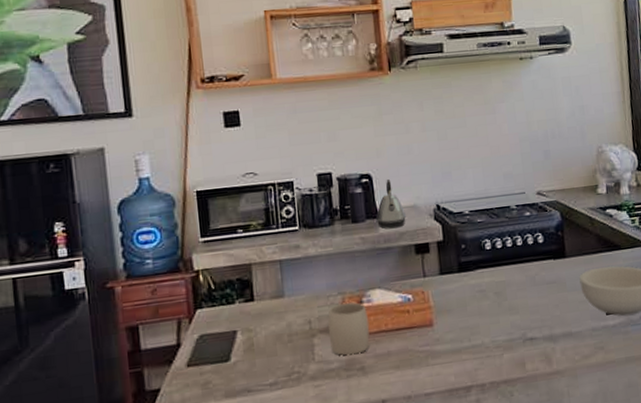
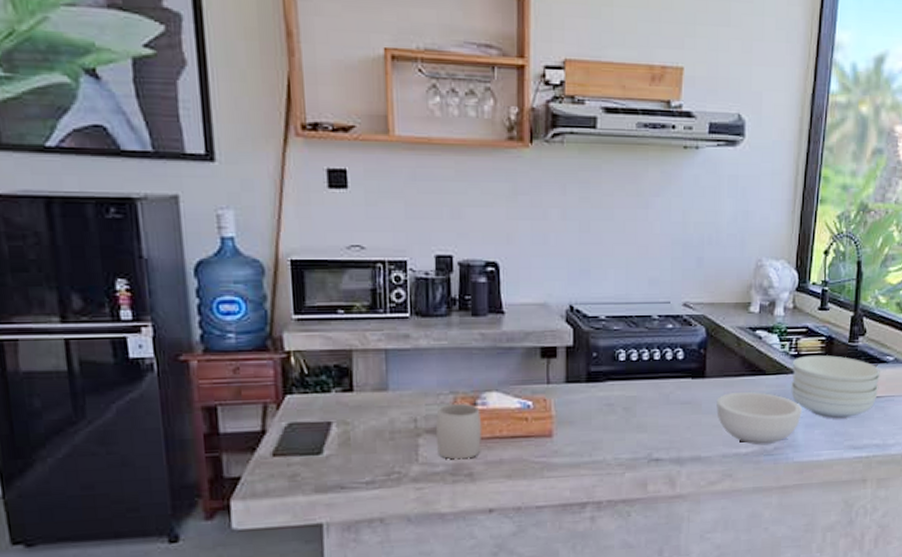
kettle: present [375,178,406,229] -> none [499,270,534,327]

